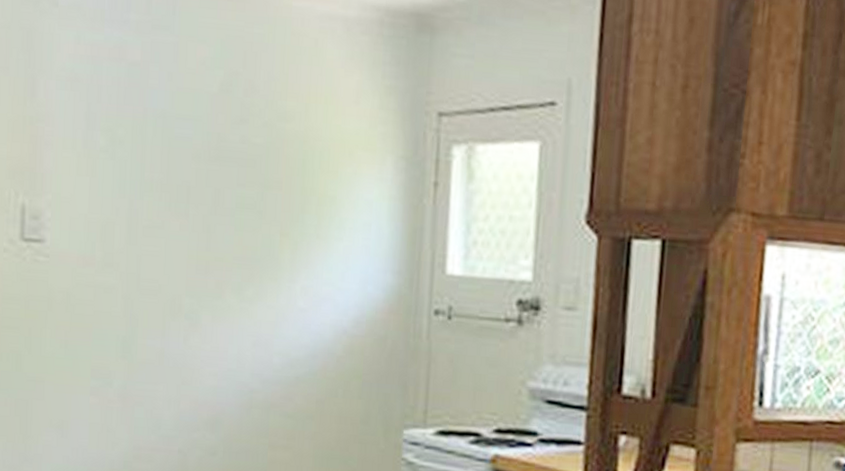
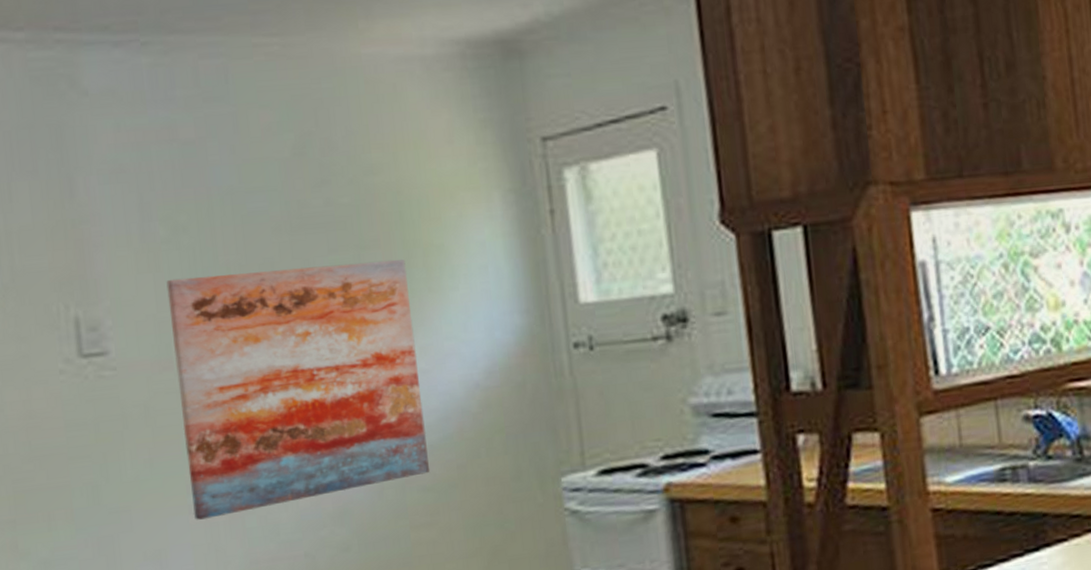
wall art: none [93,185,301,403] -> present [166,259,429,520]

